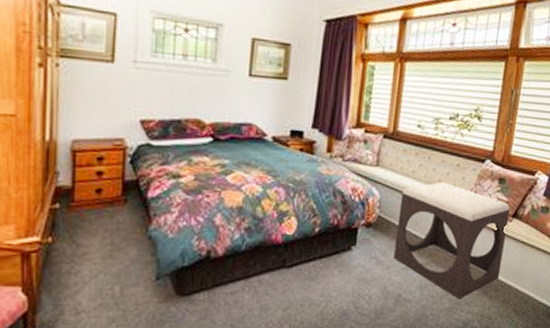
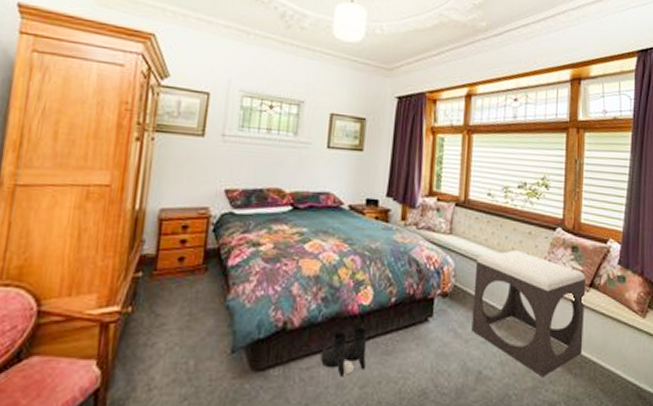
boots: none [244,255,290,301] -> present [320,326,367,377]

